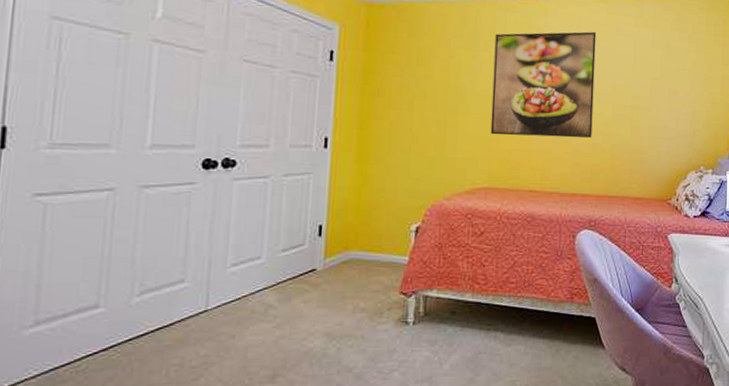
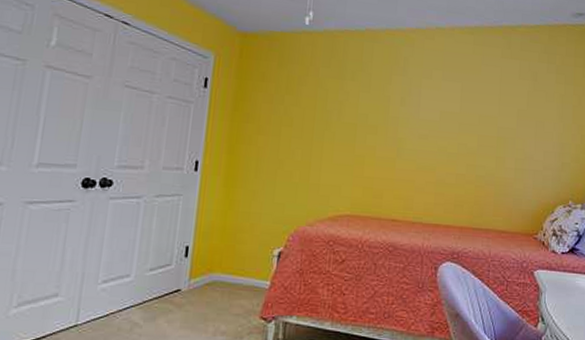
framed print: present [490,31,596,138] -> none [354,62,462,168]

